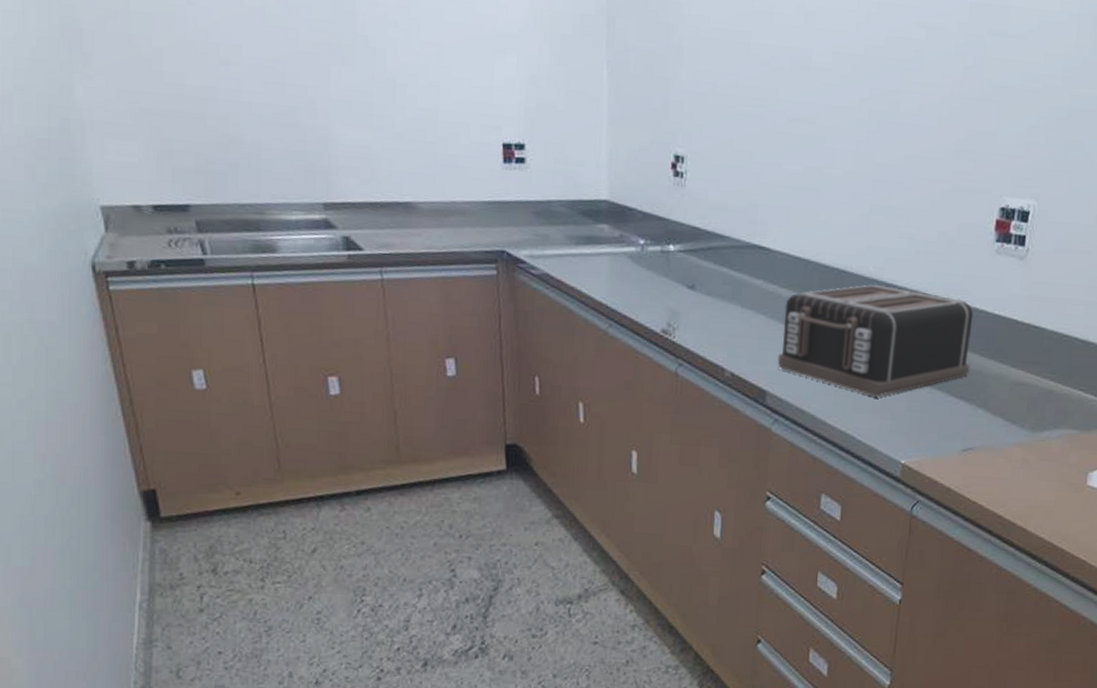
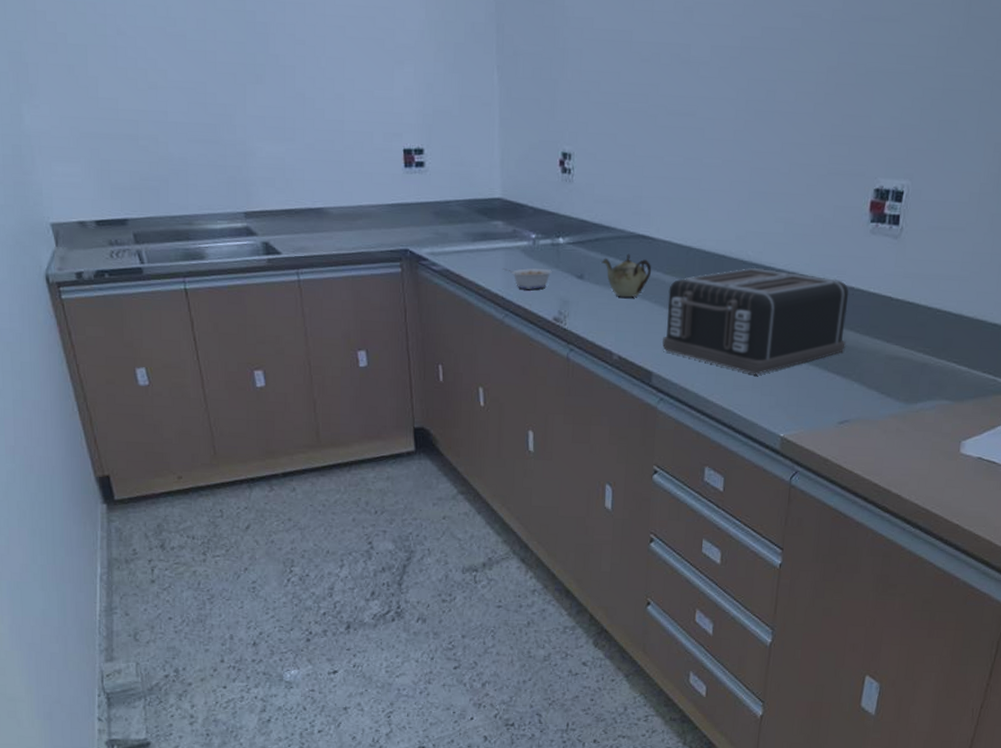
legume: none [607,275,662,299] -> present [502,268,553,290]
teapot: none [714,264,768,311] -> present [601,254,652,298]

